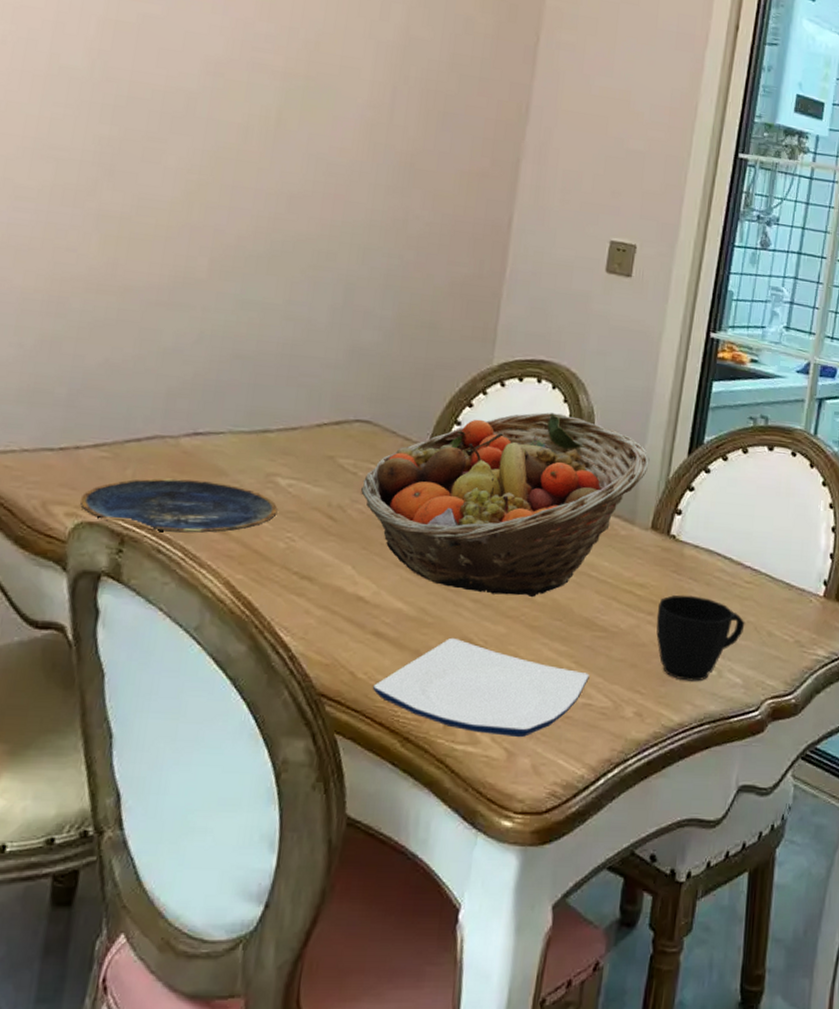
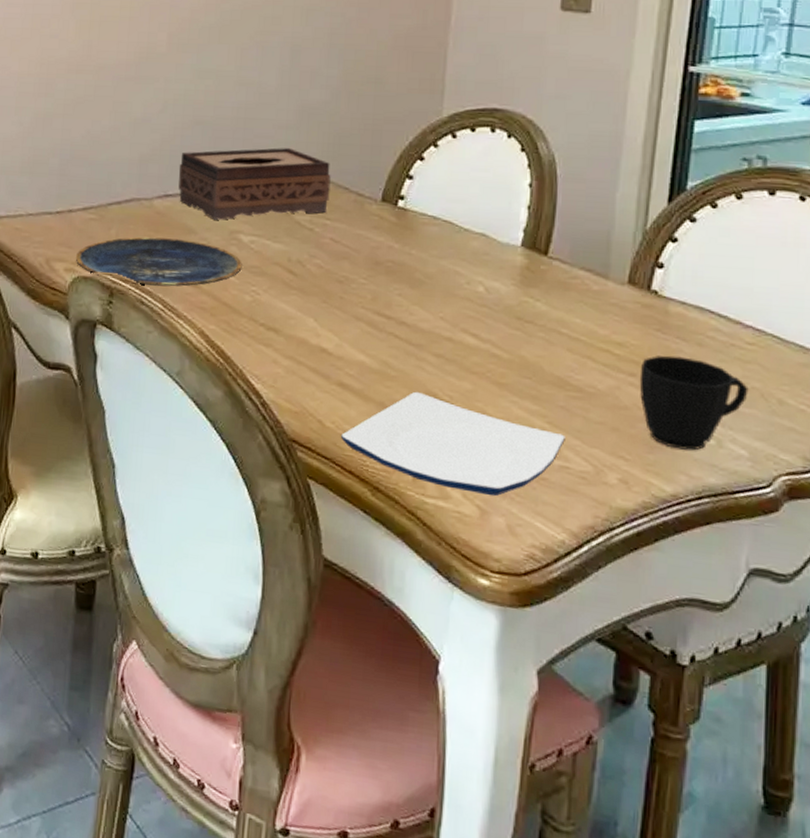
tissue box: none [210,387,379,462] -> present [178,148,331,220]
fruit basket: present [361,412,650,597] -> none [318,162,622,353]

